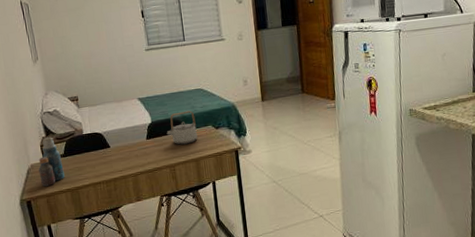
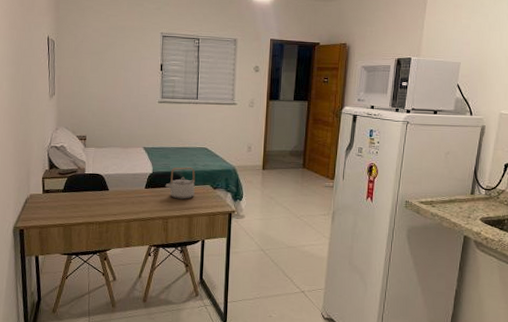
bottle: present [38,137,65,187] -> none [36,171,61,219]

